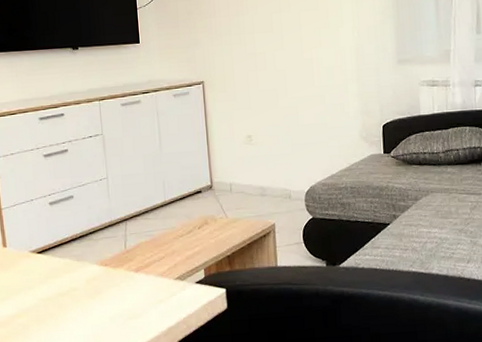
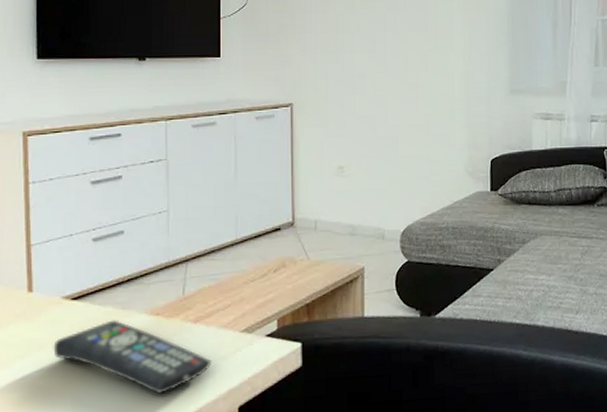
remote control: none [26,270,153,330] -> present [53,320,212,394]

